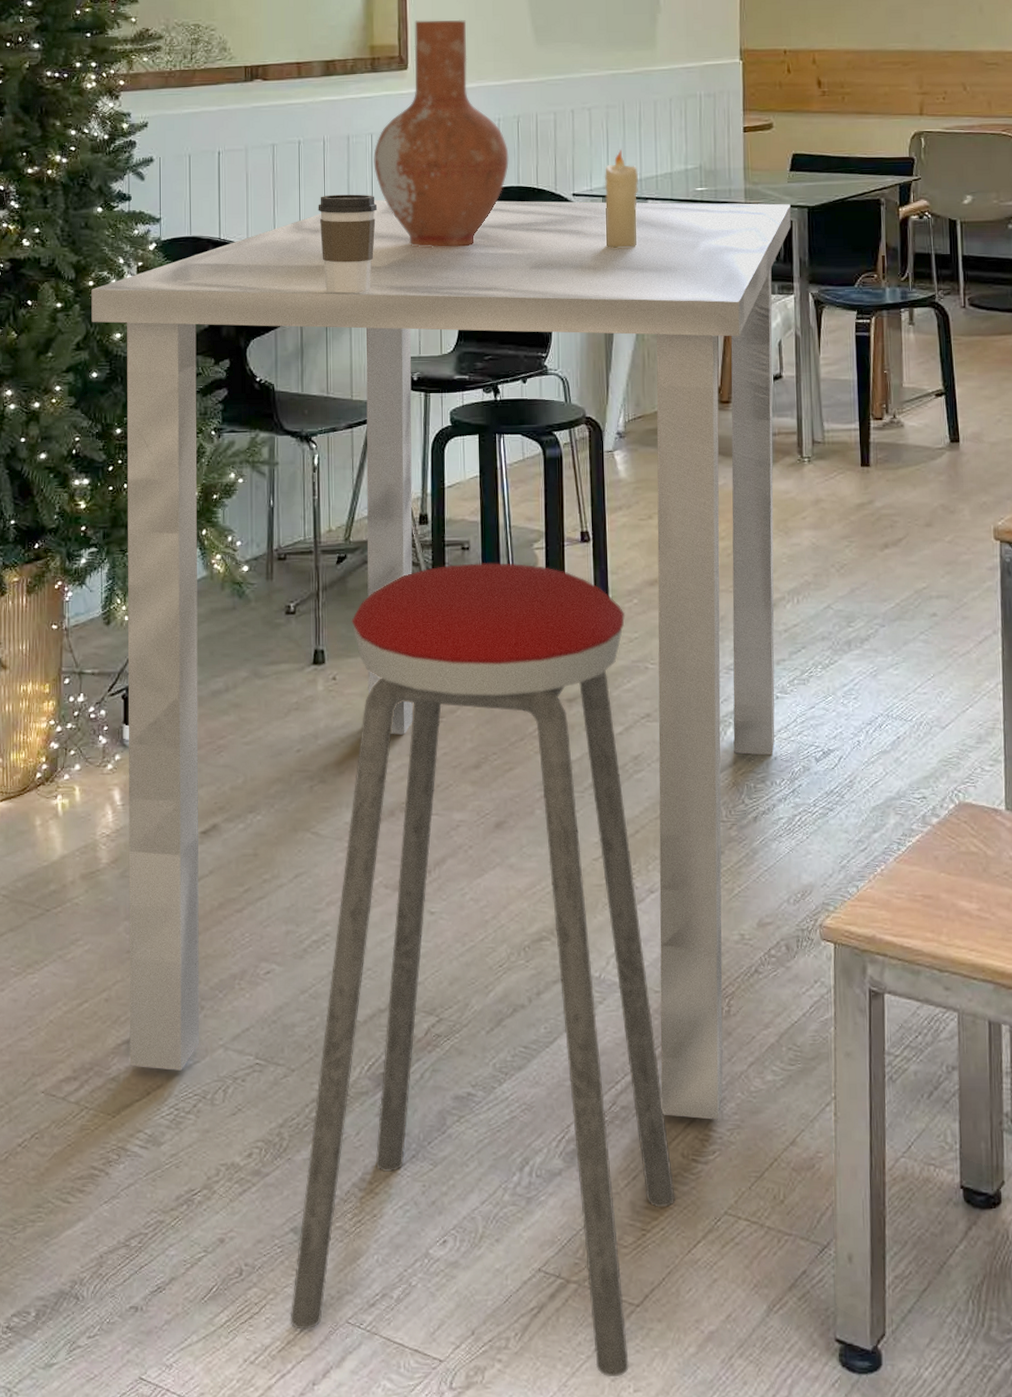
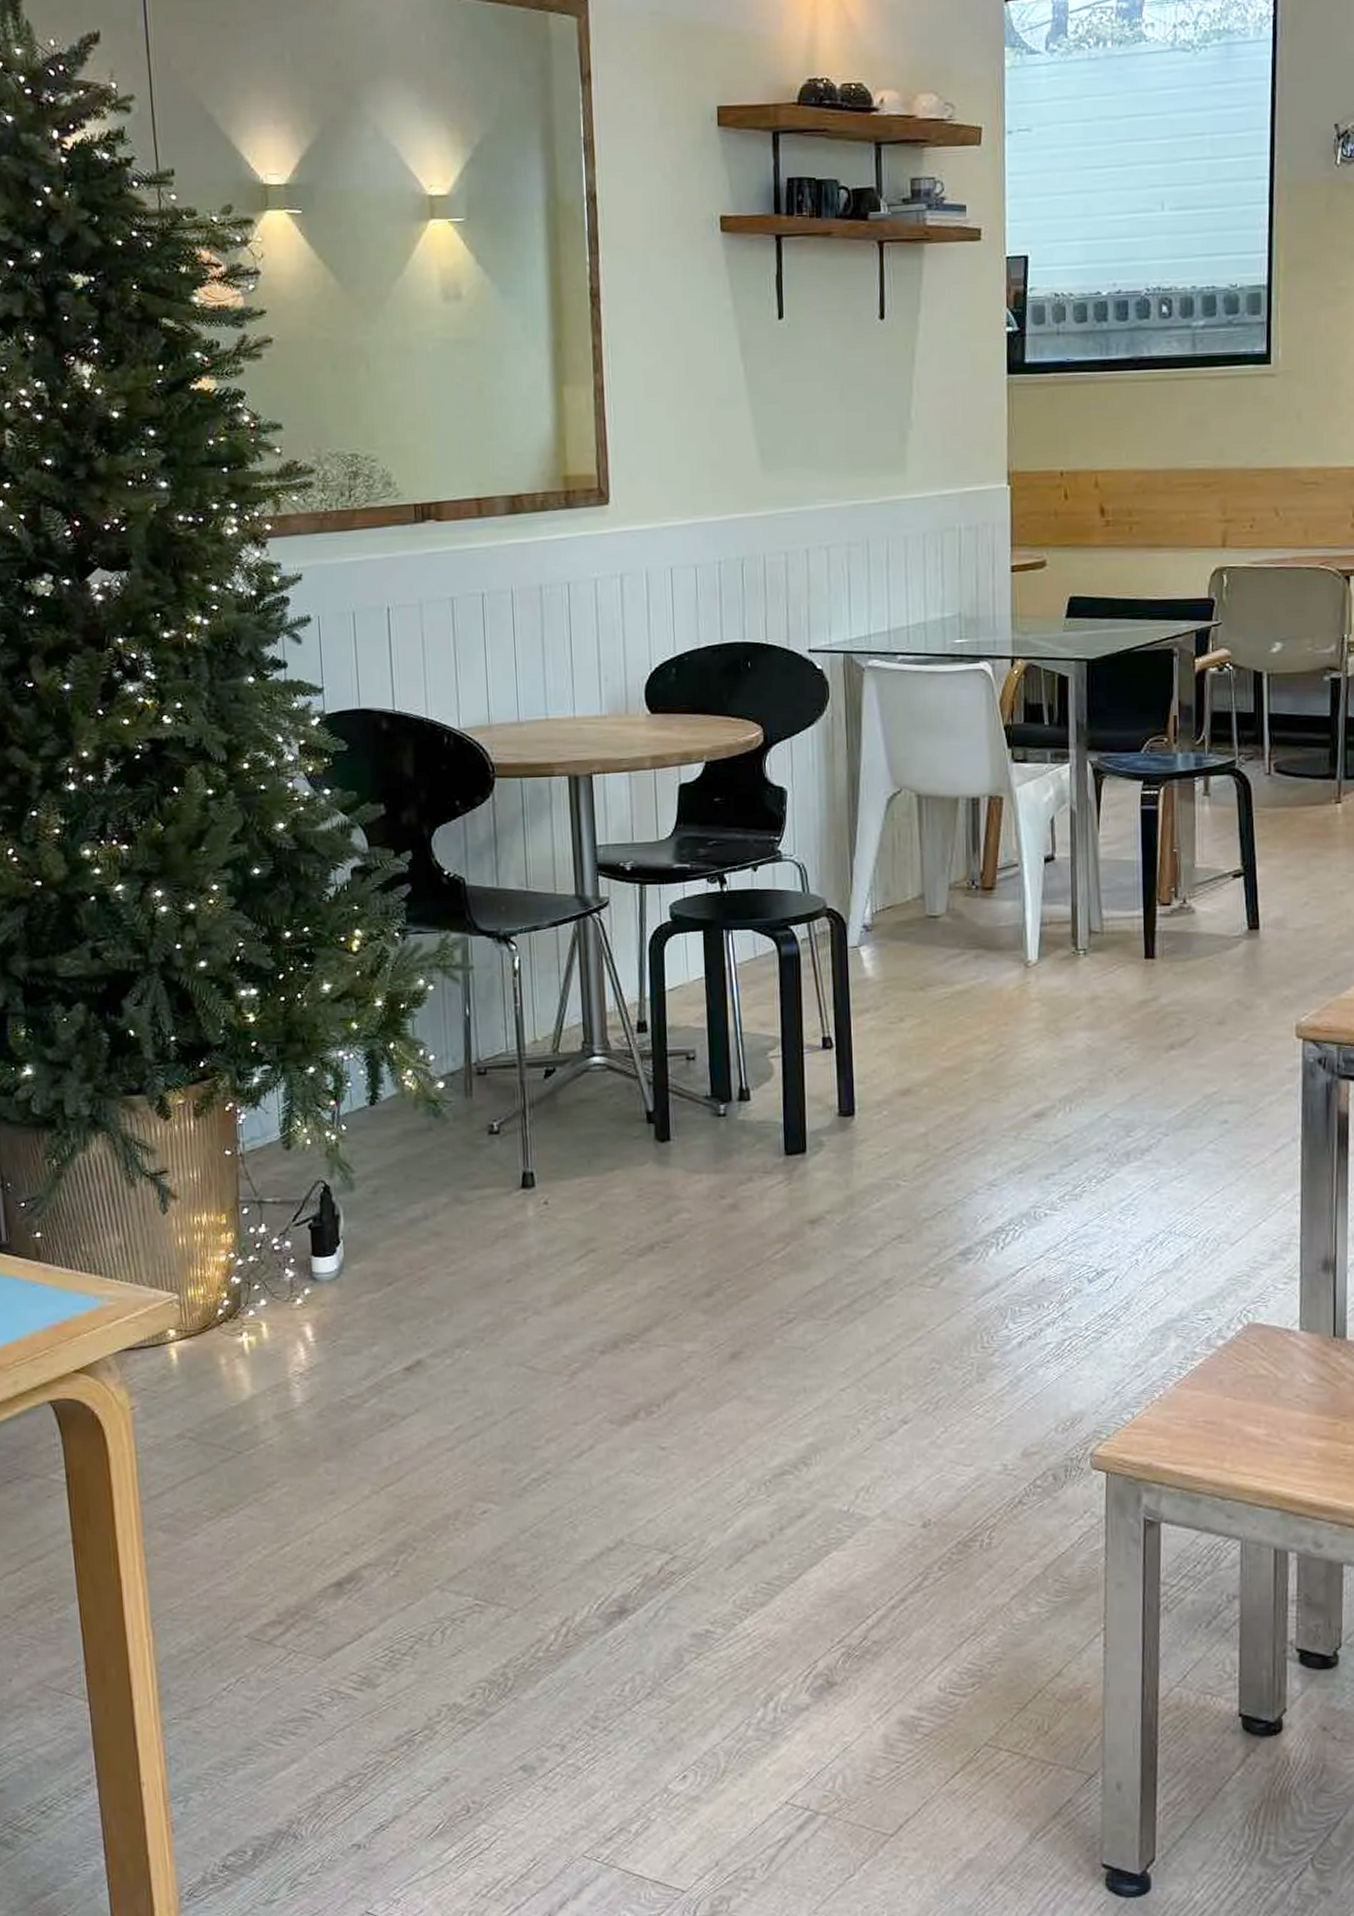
dining table: present [91,200,791,1120] -> none [247,656,1067,1653]
music stool: present [290,562,675,1378] -> none [522,1073,932,1905]
coffee cup: present [318,194,378,293] -> none [508,655,578,771]
vase: present [373,19,509,248] -> none [571,441,732,717]
candle: present [604,149,639,248] -> none [845,596,887,713]

